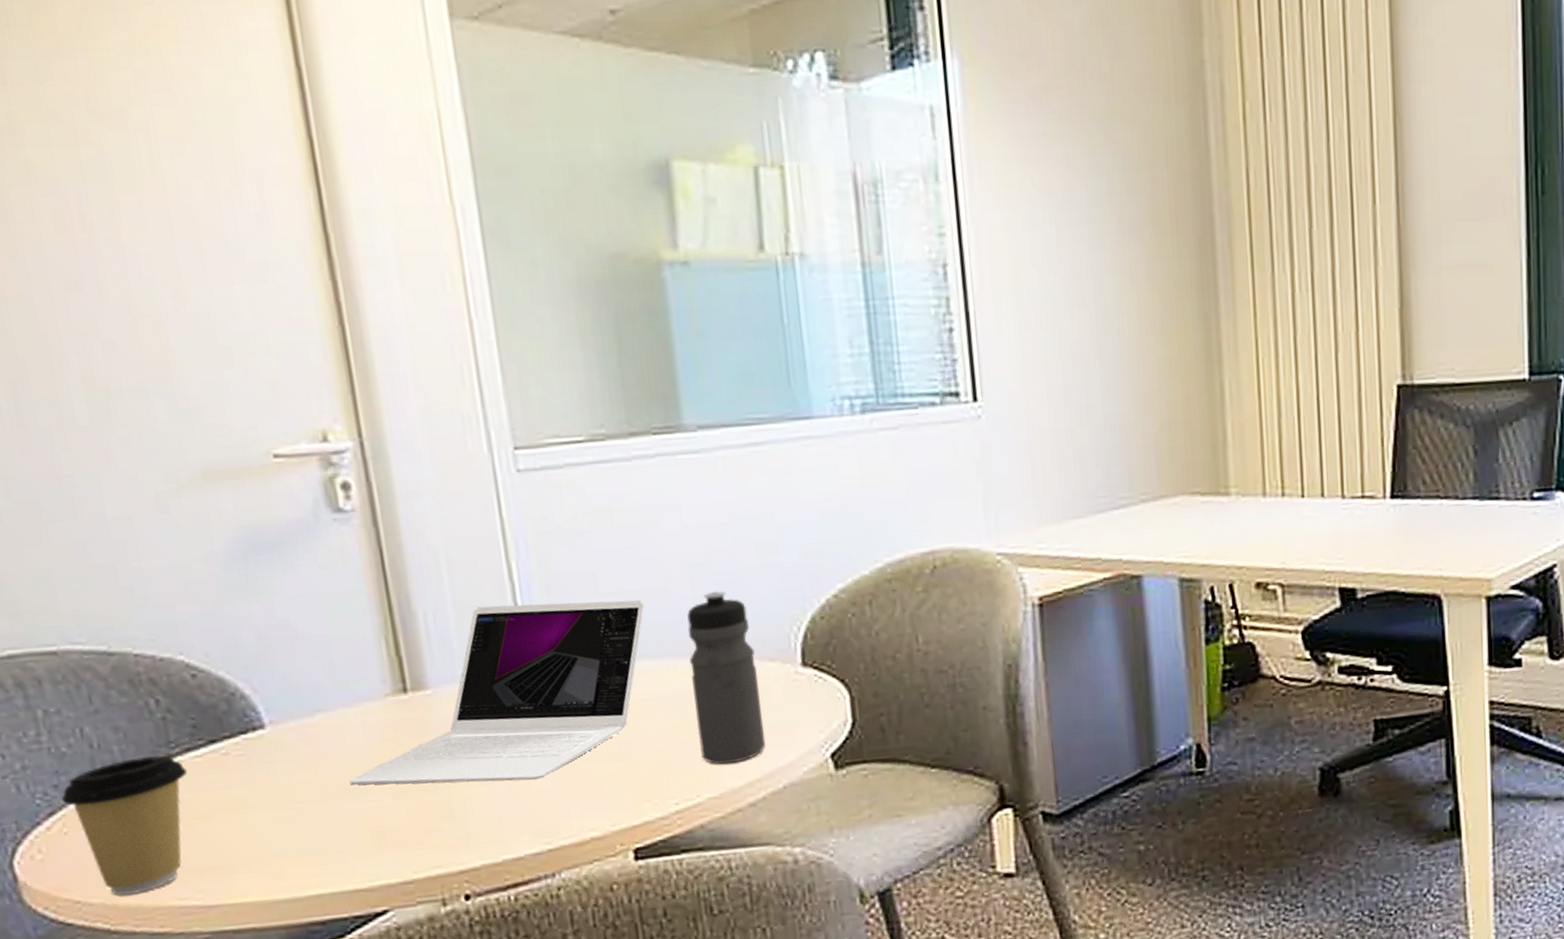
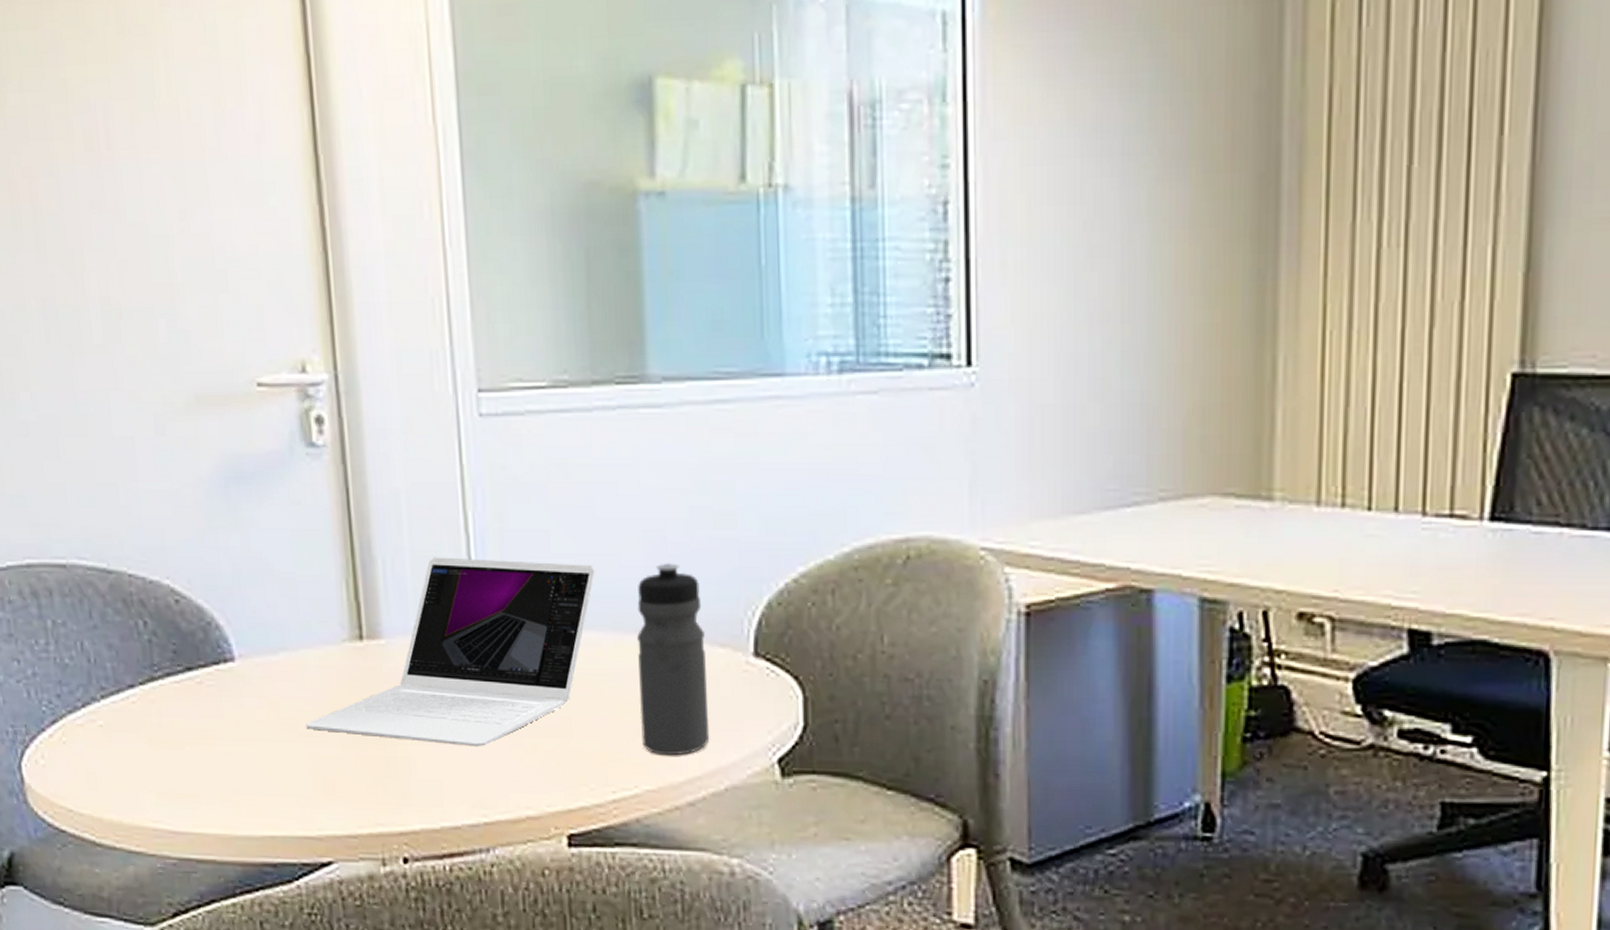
coffee cup: present [62,755,187,896] -> none [63,676,166,811]

